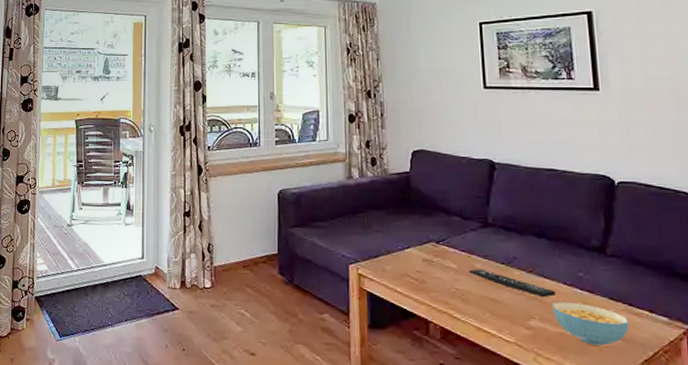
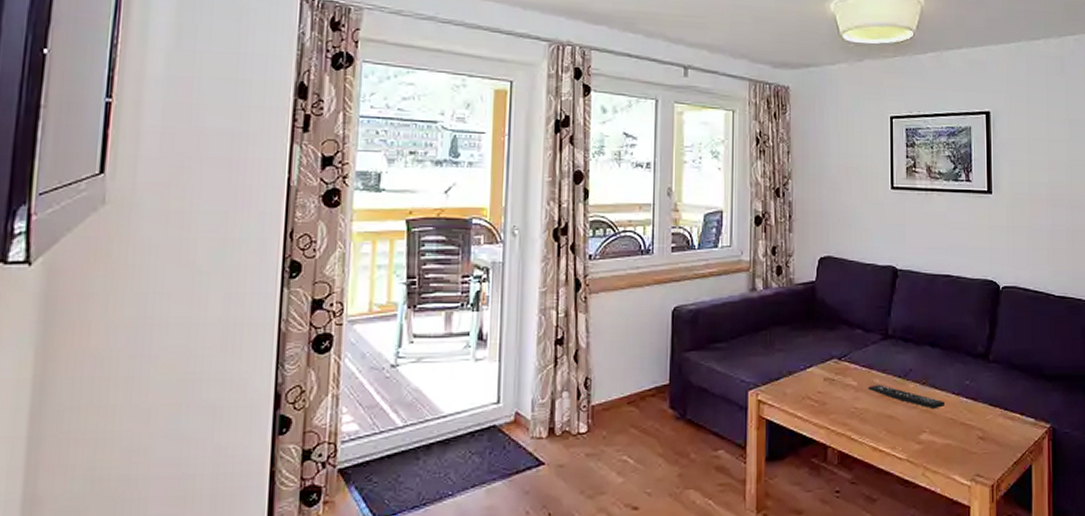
cereal bowl: present [553,302,629,346] -> none [942,412,1004,453]

